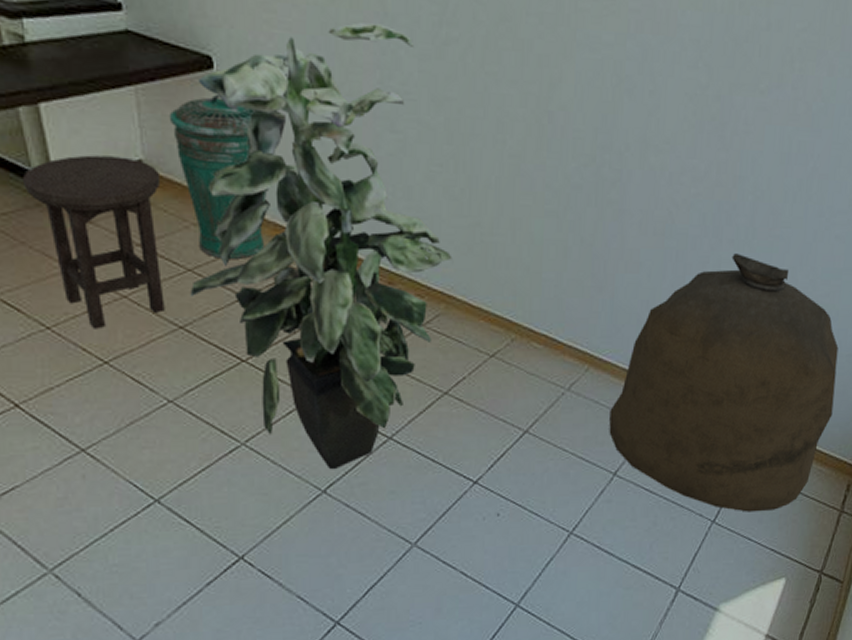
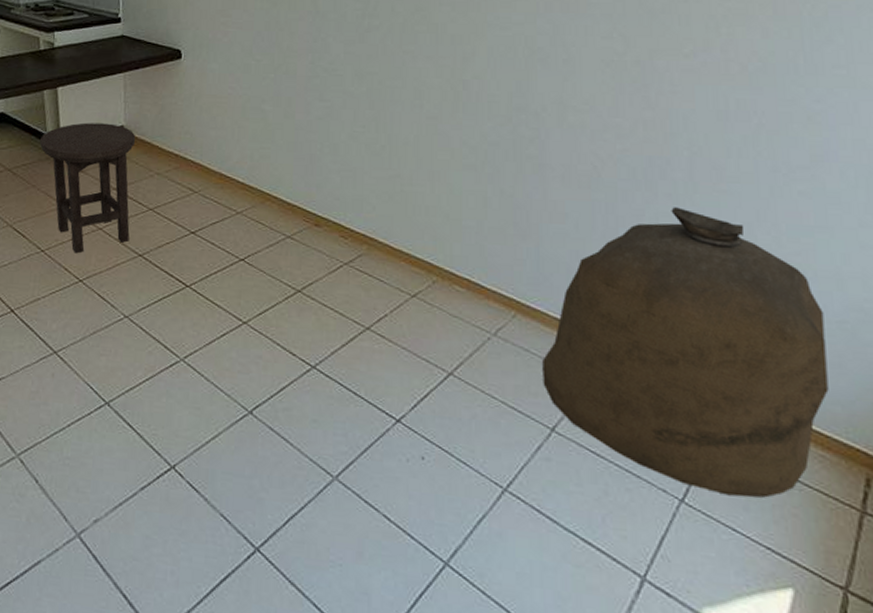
trash can: present [169,93,270,259] -> none [146,76,218,202]
indoor plant: present [190,22,452,470] -> none [149,20,374,392]

